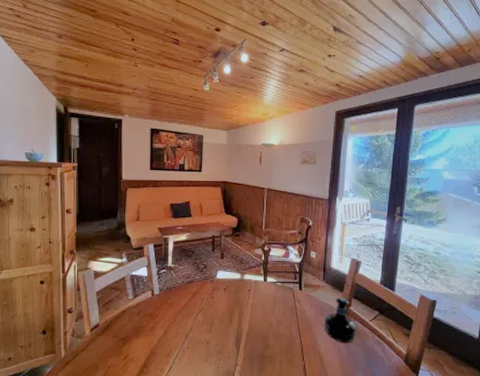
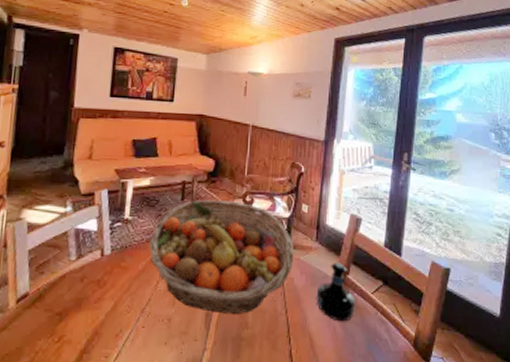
fruit basket: none [189,250,305,338] -> present [149,200,294,314]

